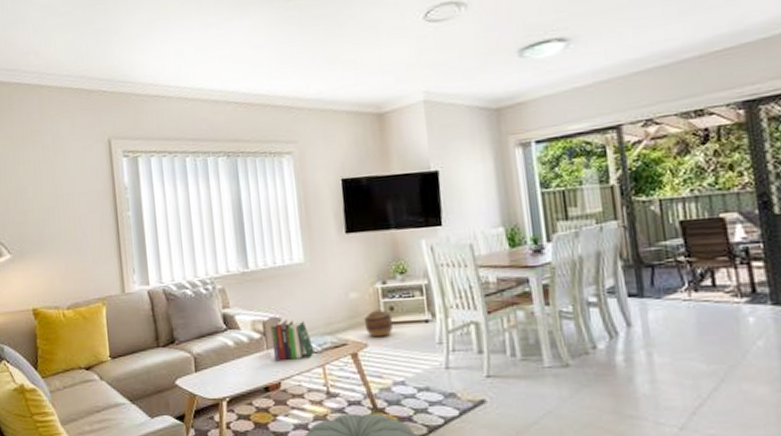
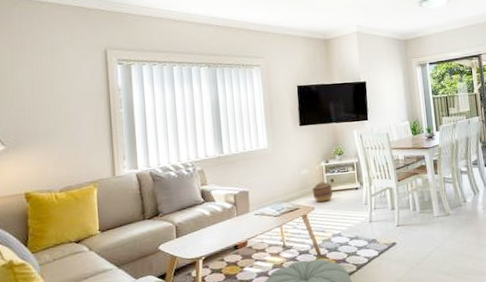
books: present [270,319,315,362] -> none [240,191,274,225]

